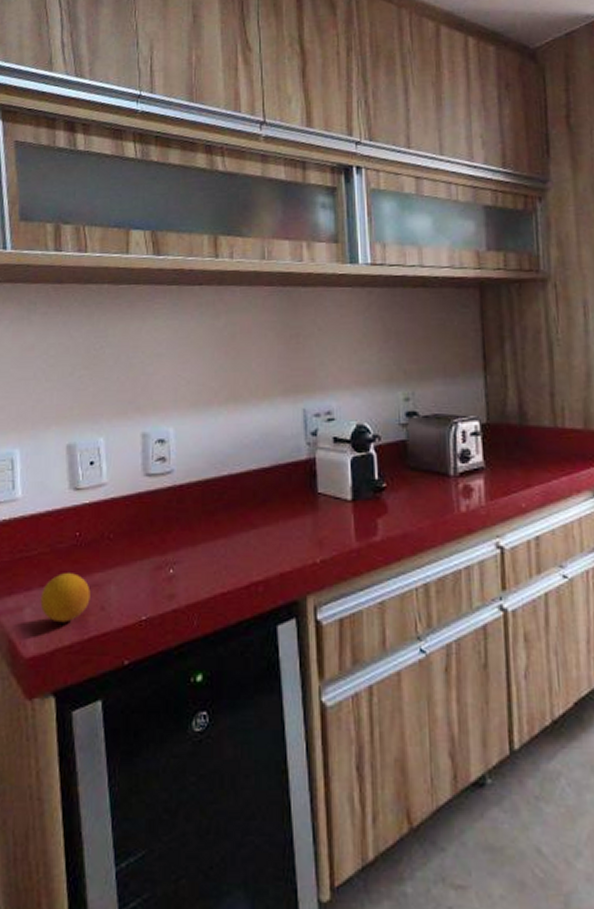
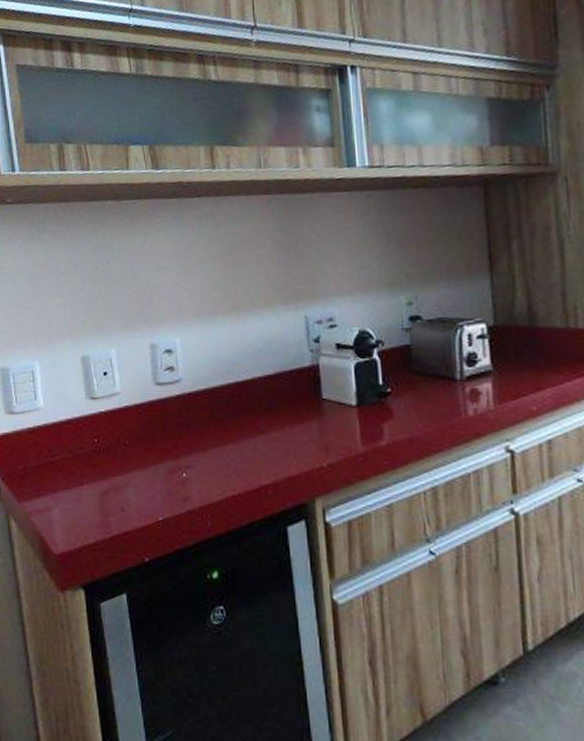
fruit: present [40,571,91,623] -> none [66,475,111,523]

